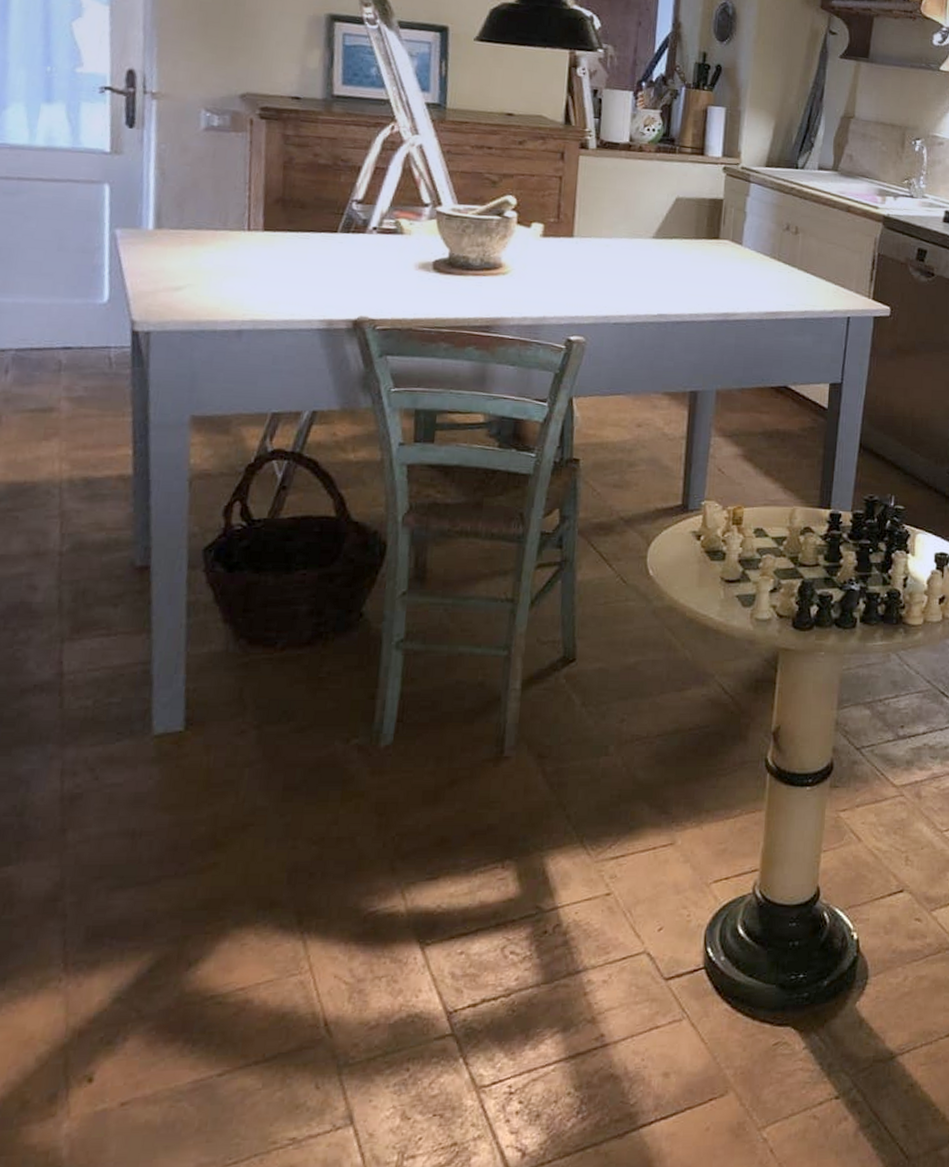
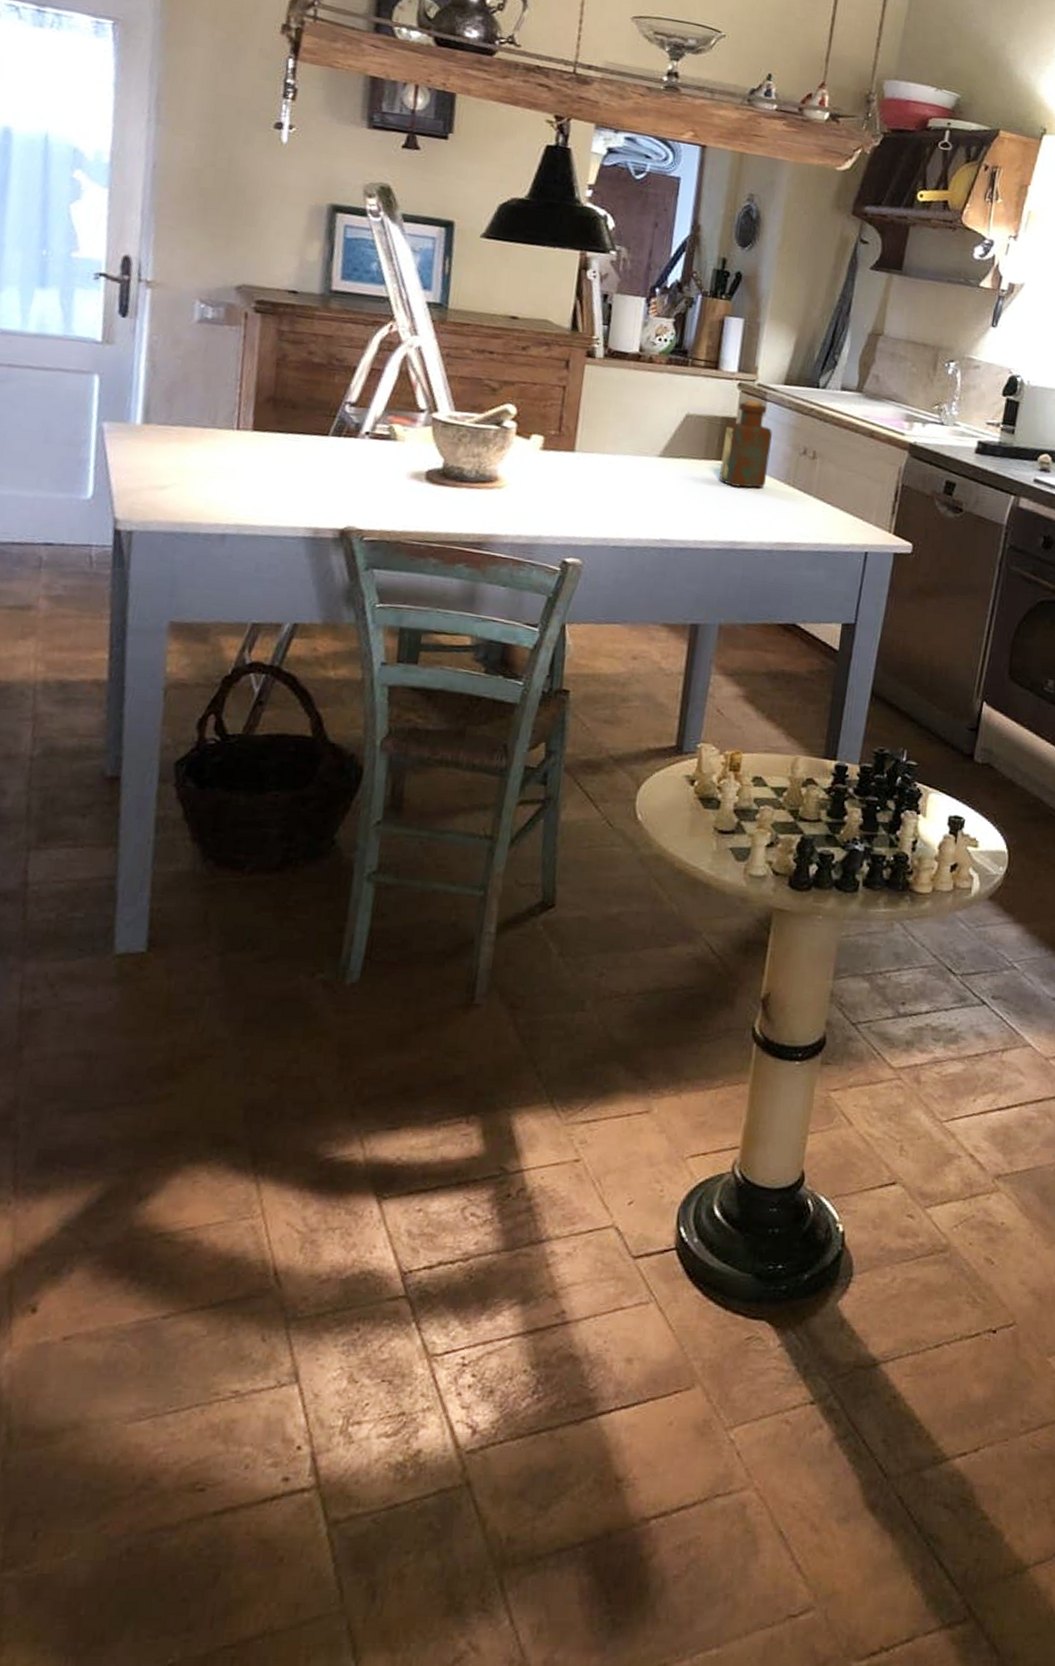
bottle: none [710,181,757,263] -> present [719,399,772,488]

